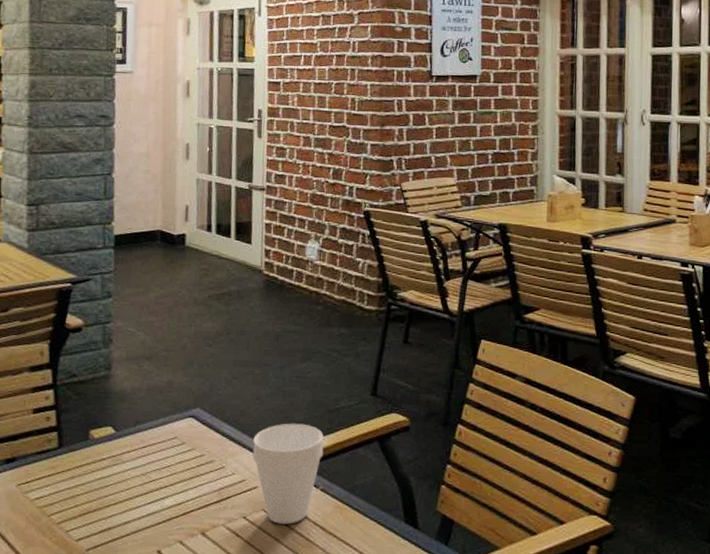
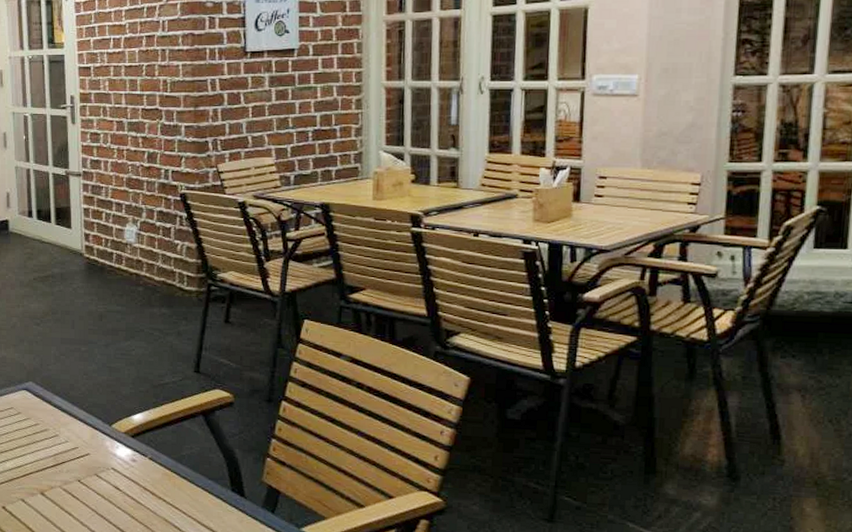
cup: present [252,423,324,524] -> none [83,397,150,489]

